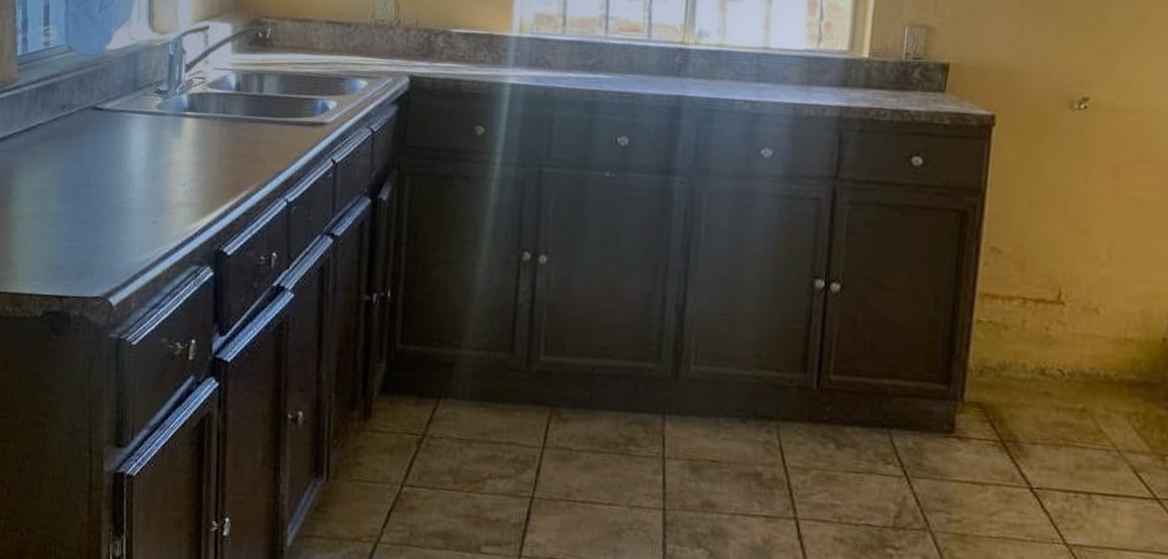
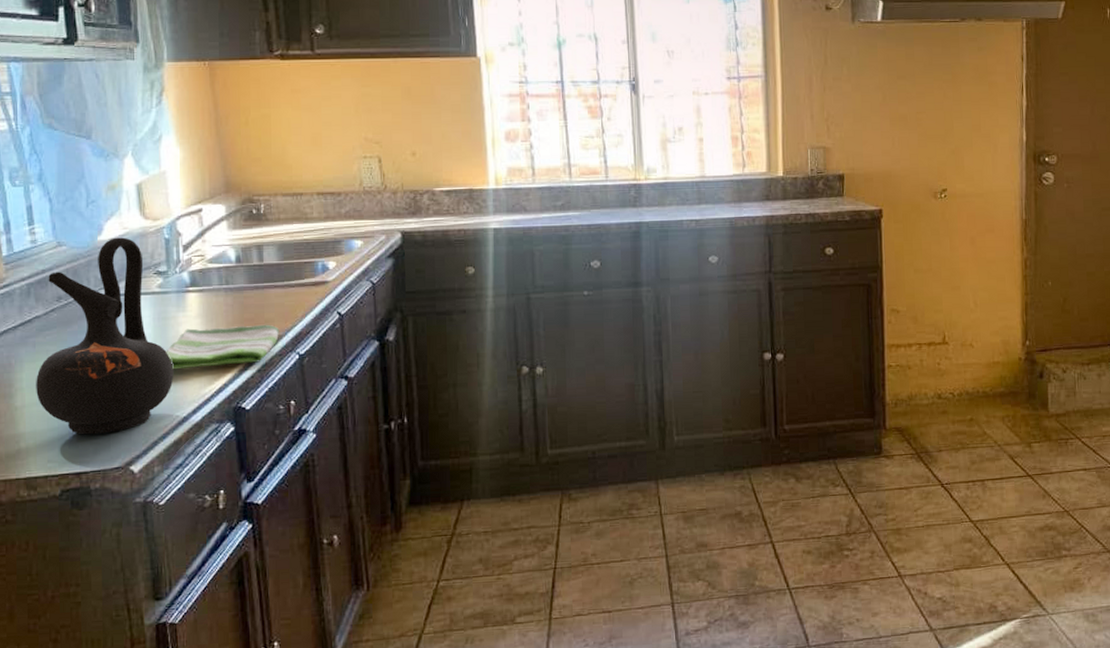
ceramic jug: none [31,48,162,259] -> present [36,237,174,435]
dish towel: none [156,156,271,204] -> present [166,324,280,370]

